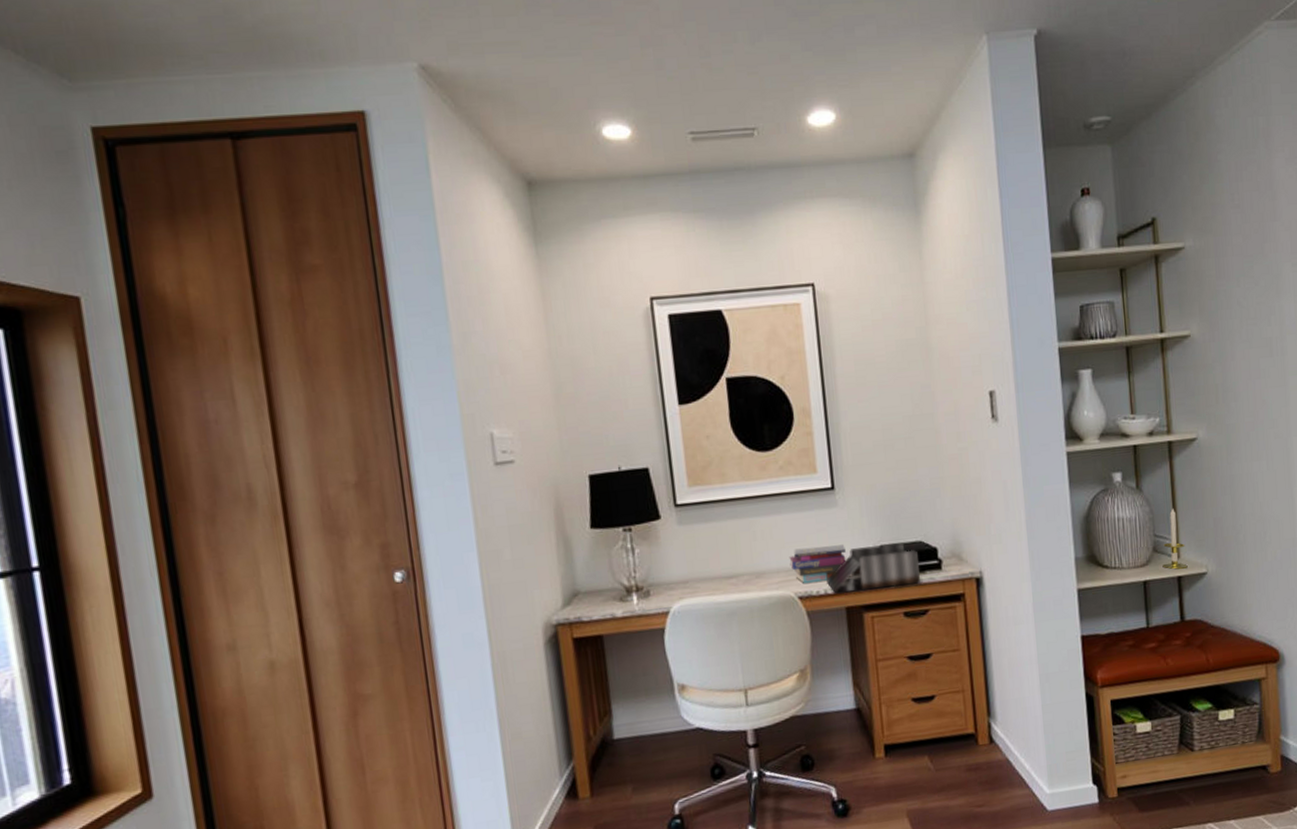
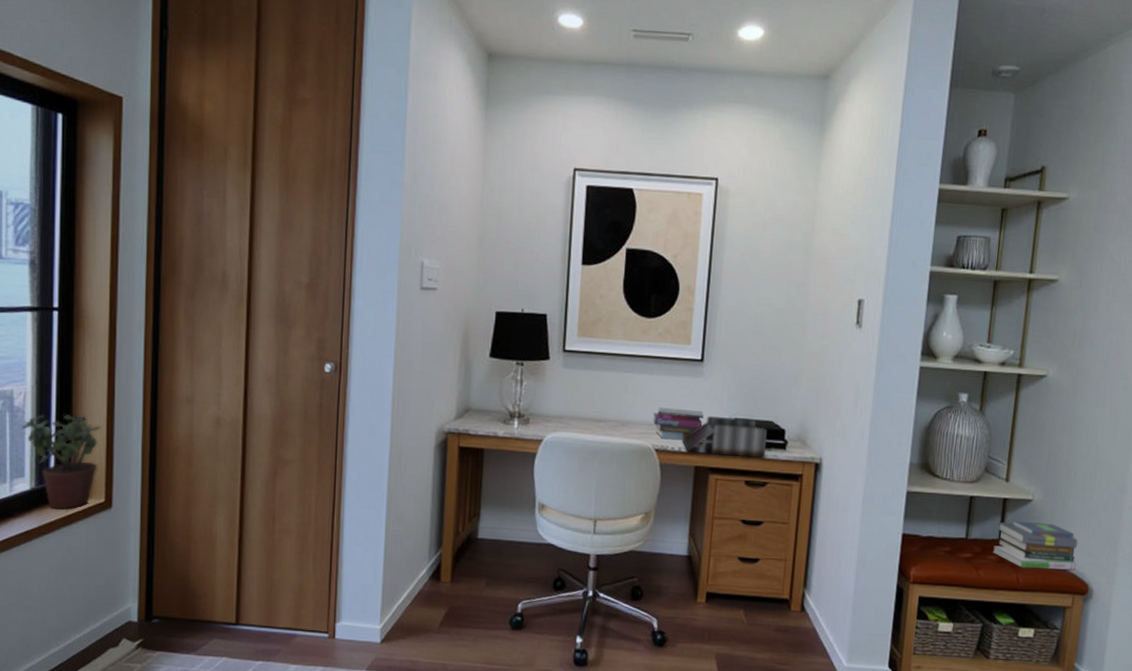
potted plant: none [14,693,124,817] -> present [21,414,101,511]
candle: present [1162,508,1188,570] -> none [991,435,1016,492]
books: none [1177,594,1263,647] -> present [993,521,1077,570]

